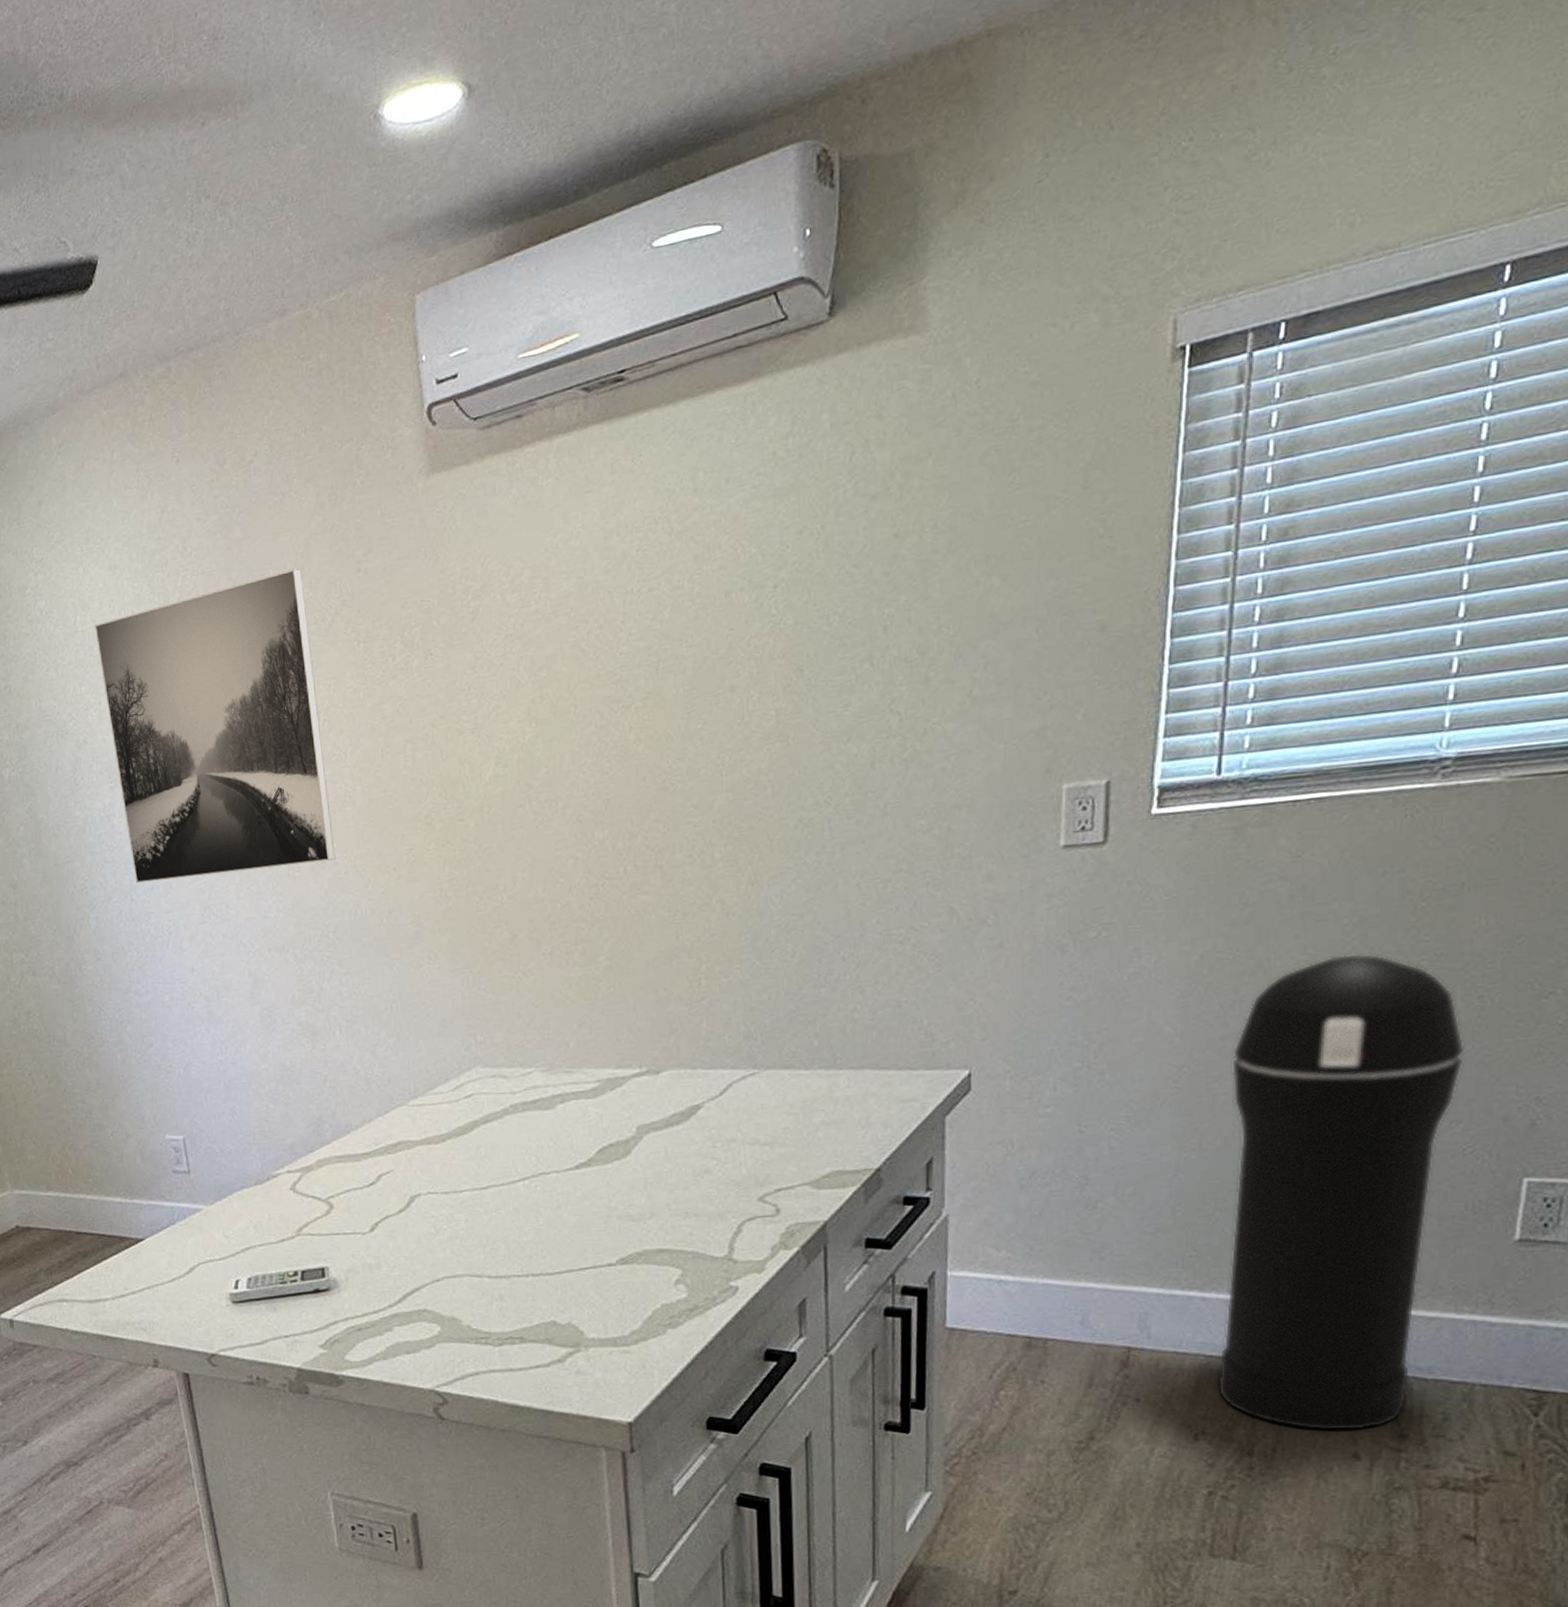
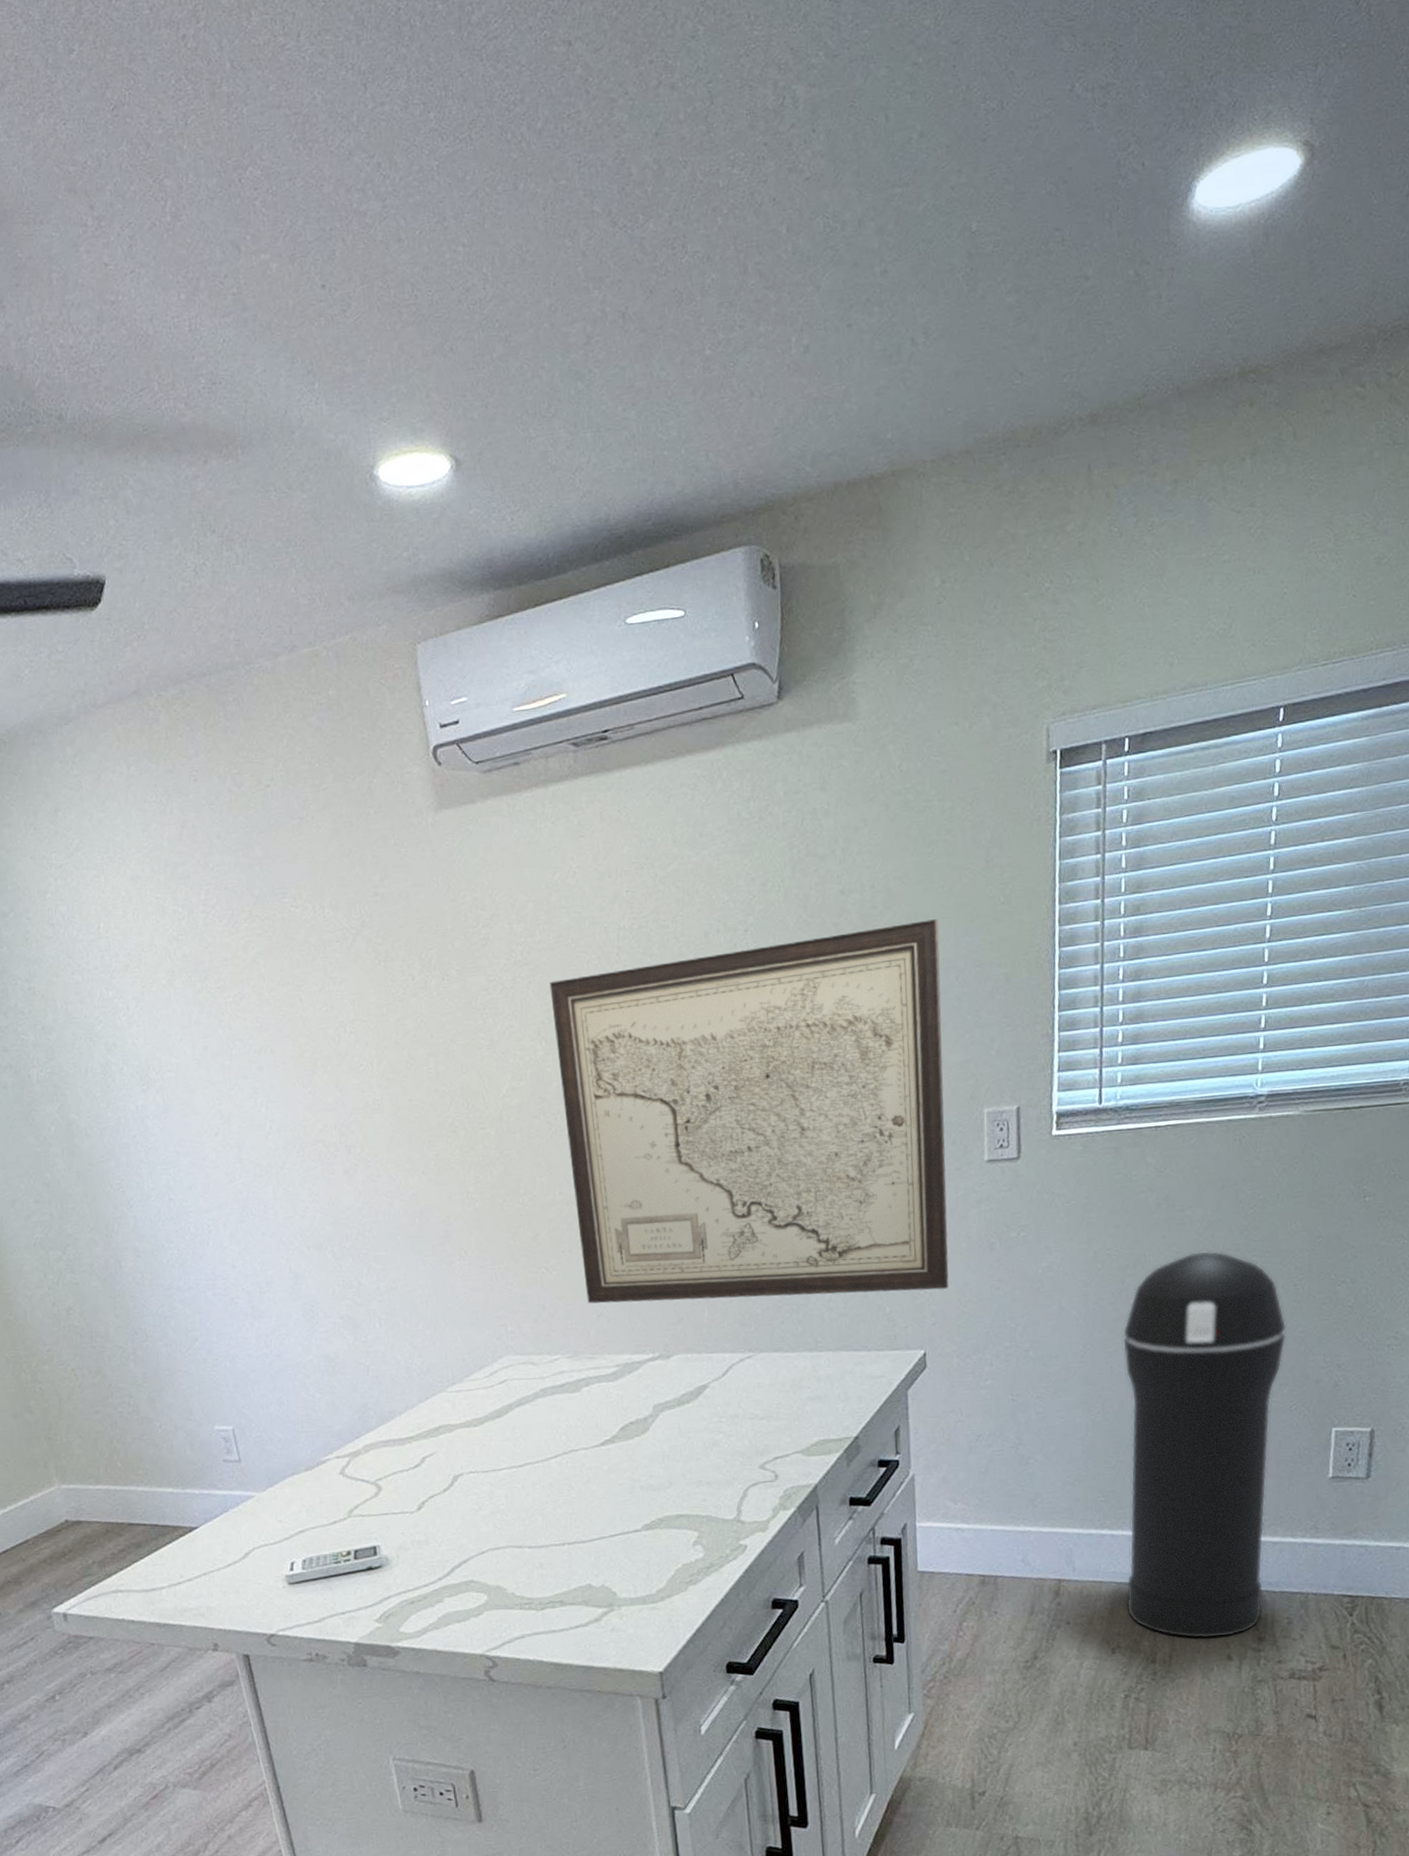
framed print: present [95,568,336,883] -> none [119,889,368,1183]
wall art: none [543,560,1017,1012] -> present [549,919,949,1304]

